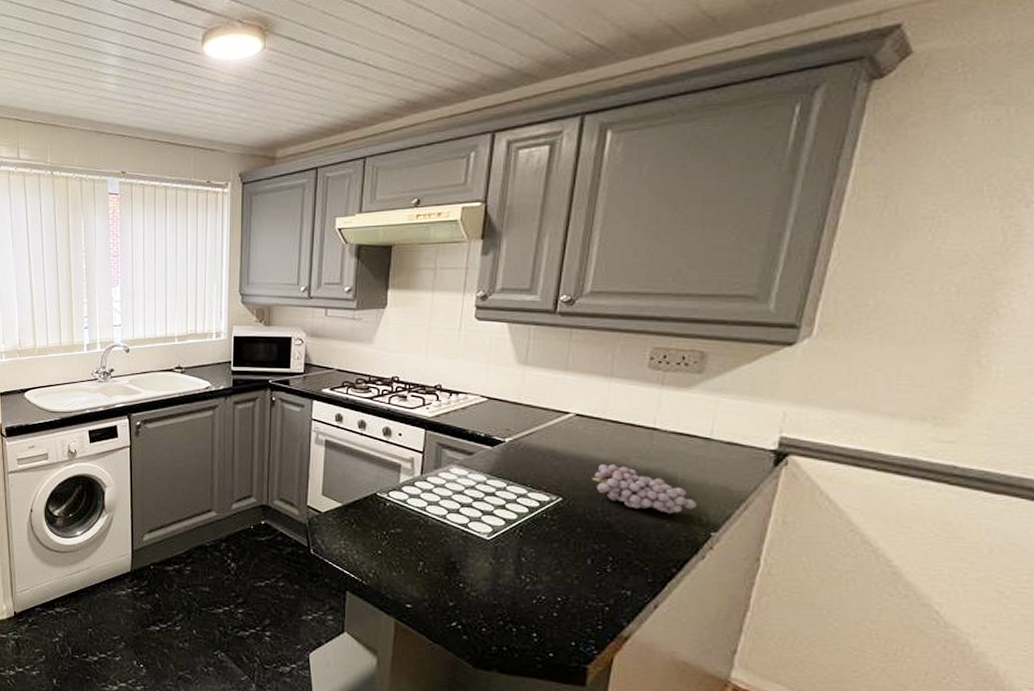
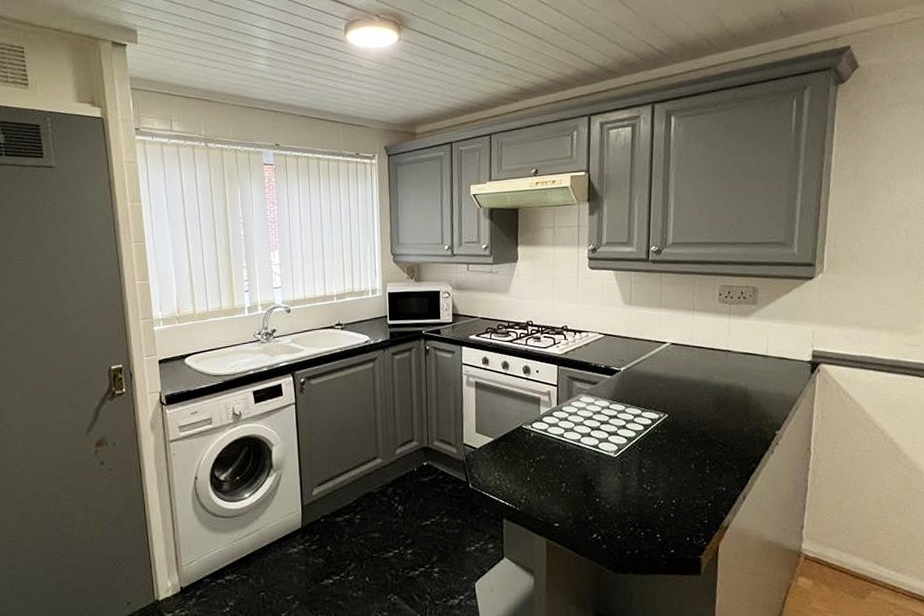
fruit: present [592,464,698,514] -> none [688,383,764,419]

